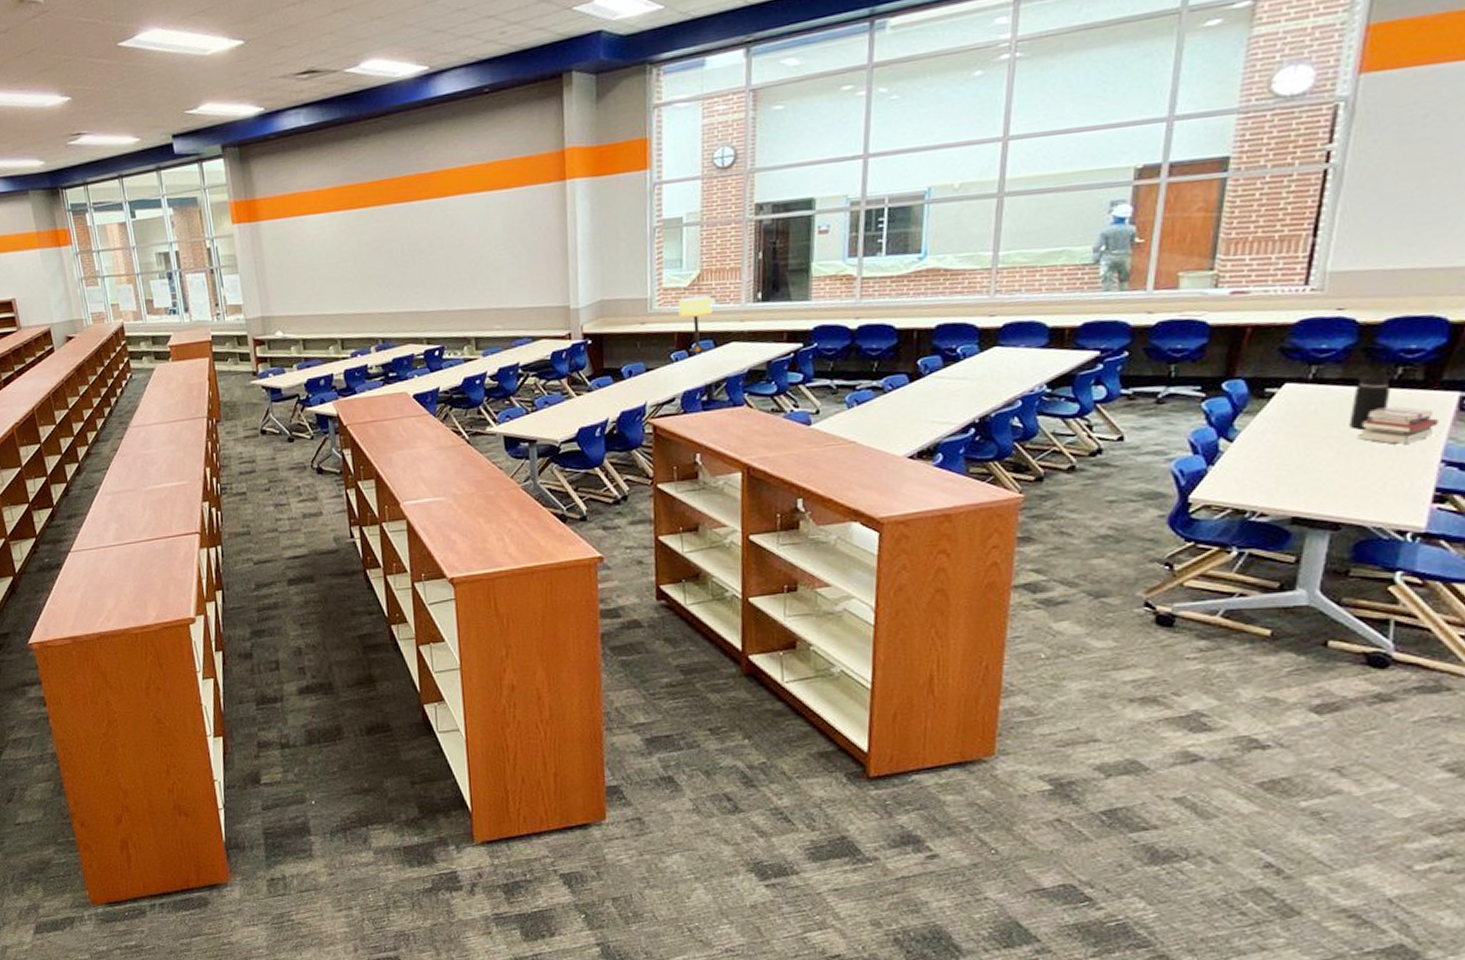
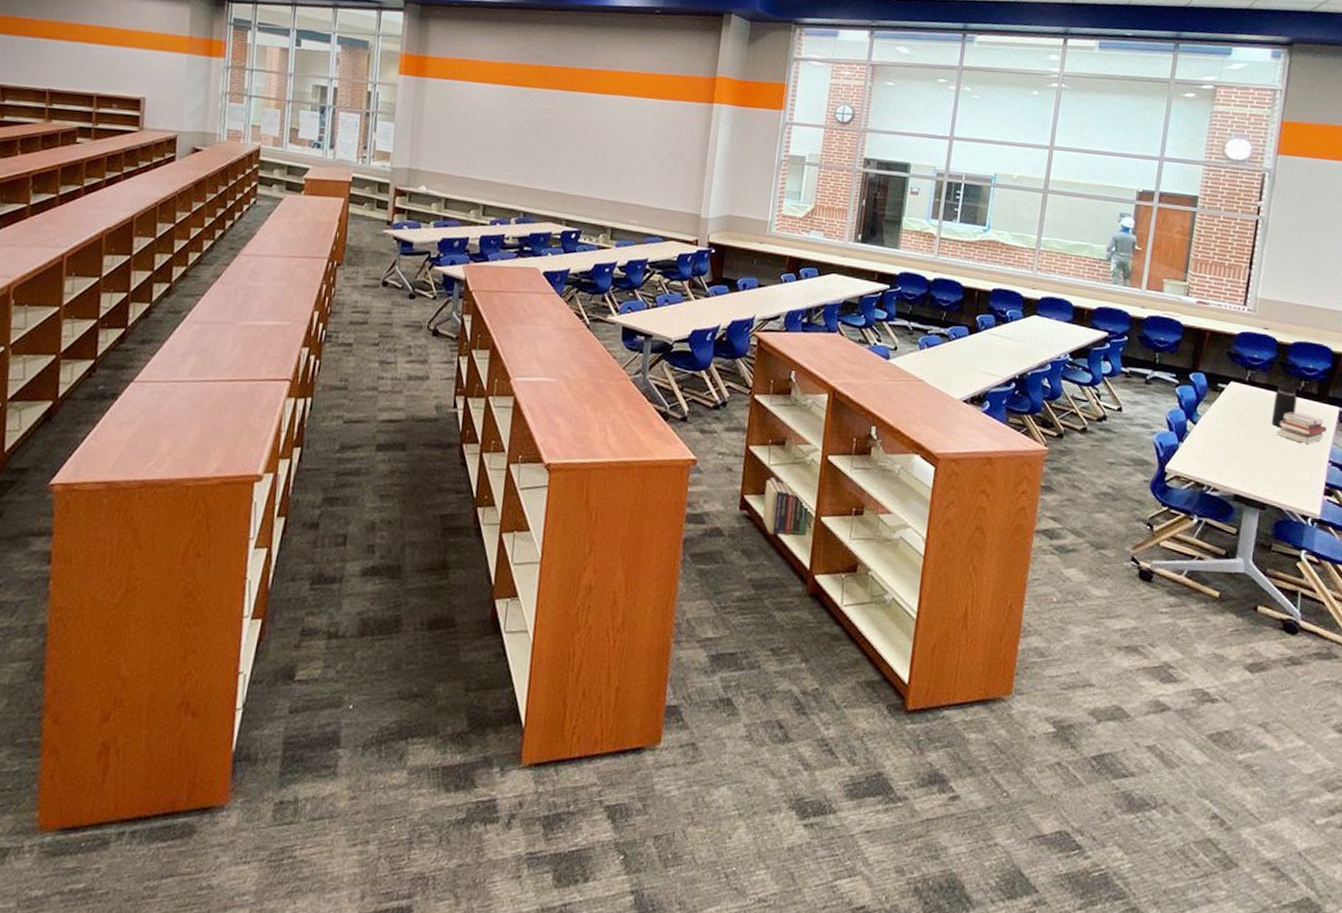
table lamp: present [678,295,713,353] -> none [792,226,821,278]
books: none [681,565,739,621] -> present [763,477,813,537]

